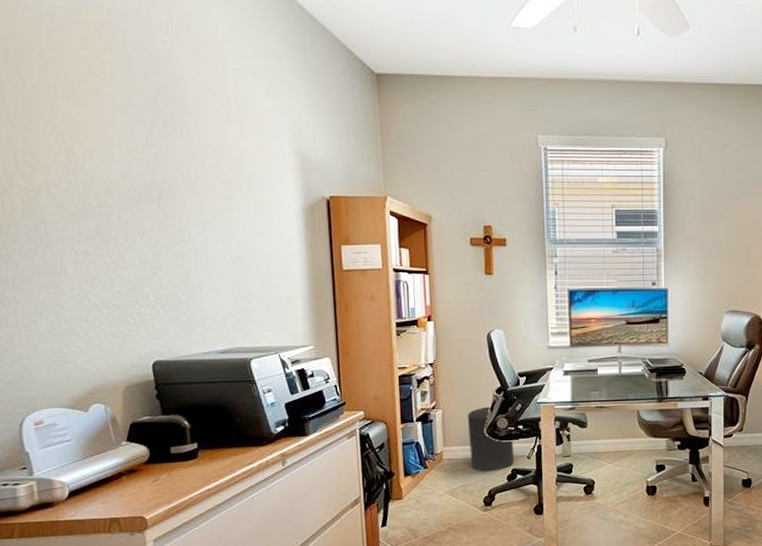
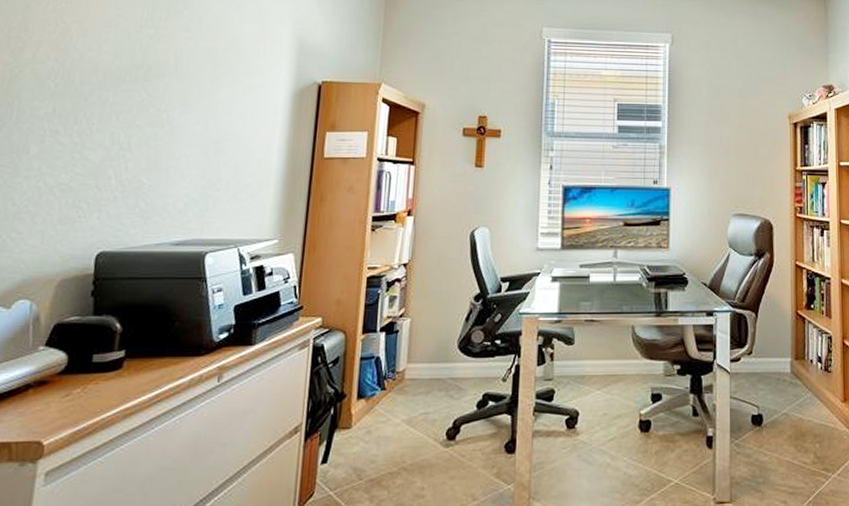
trash can: present [467,406,515,472] -> none [436,316,489,397]

